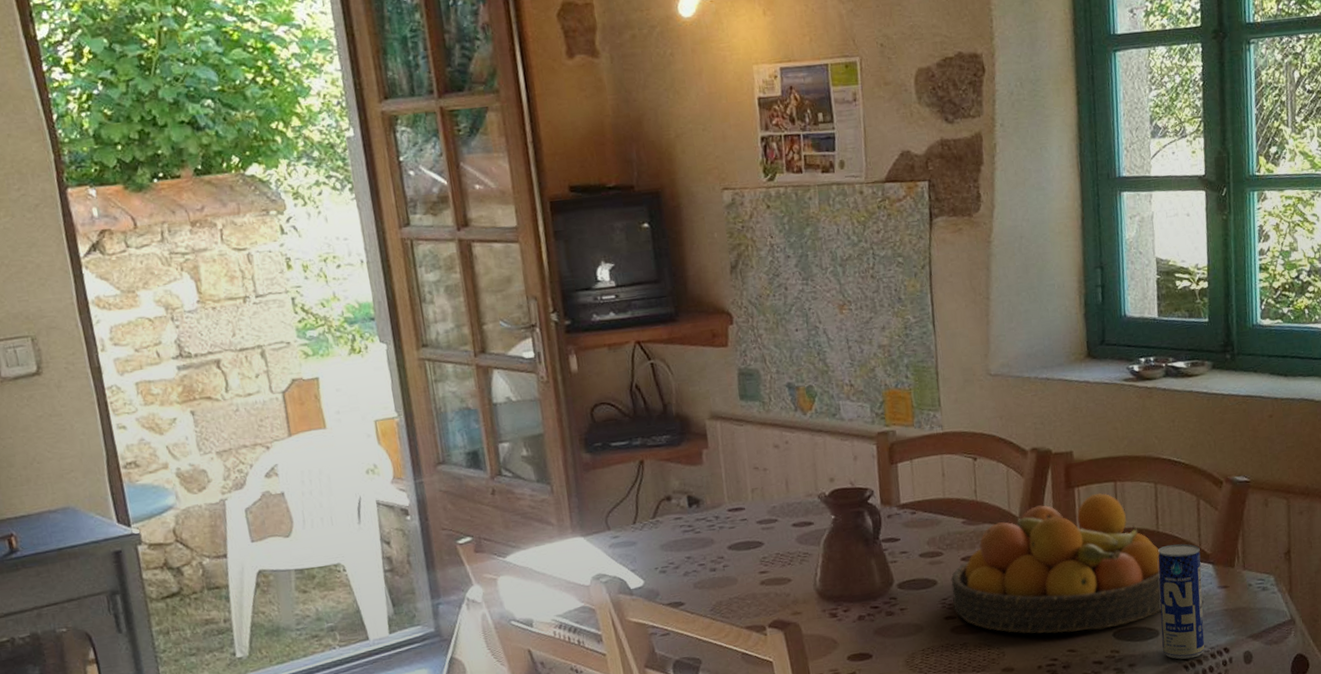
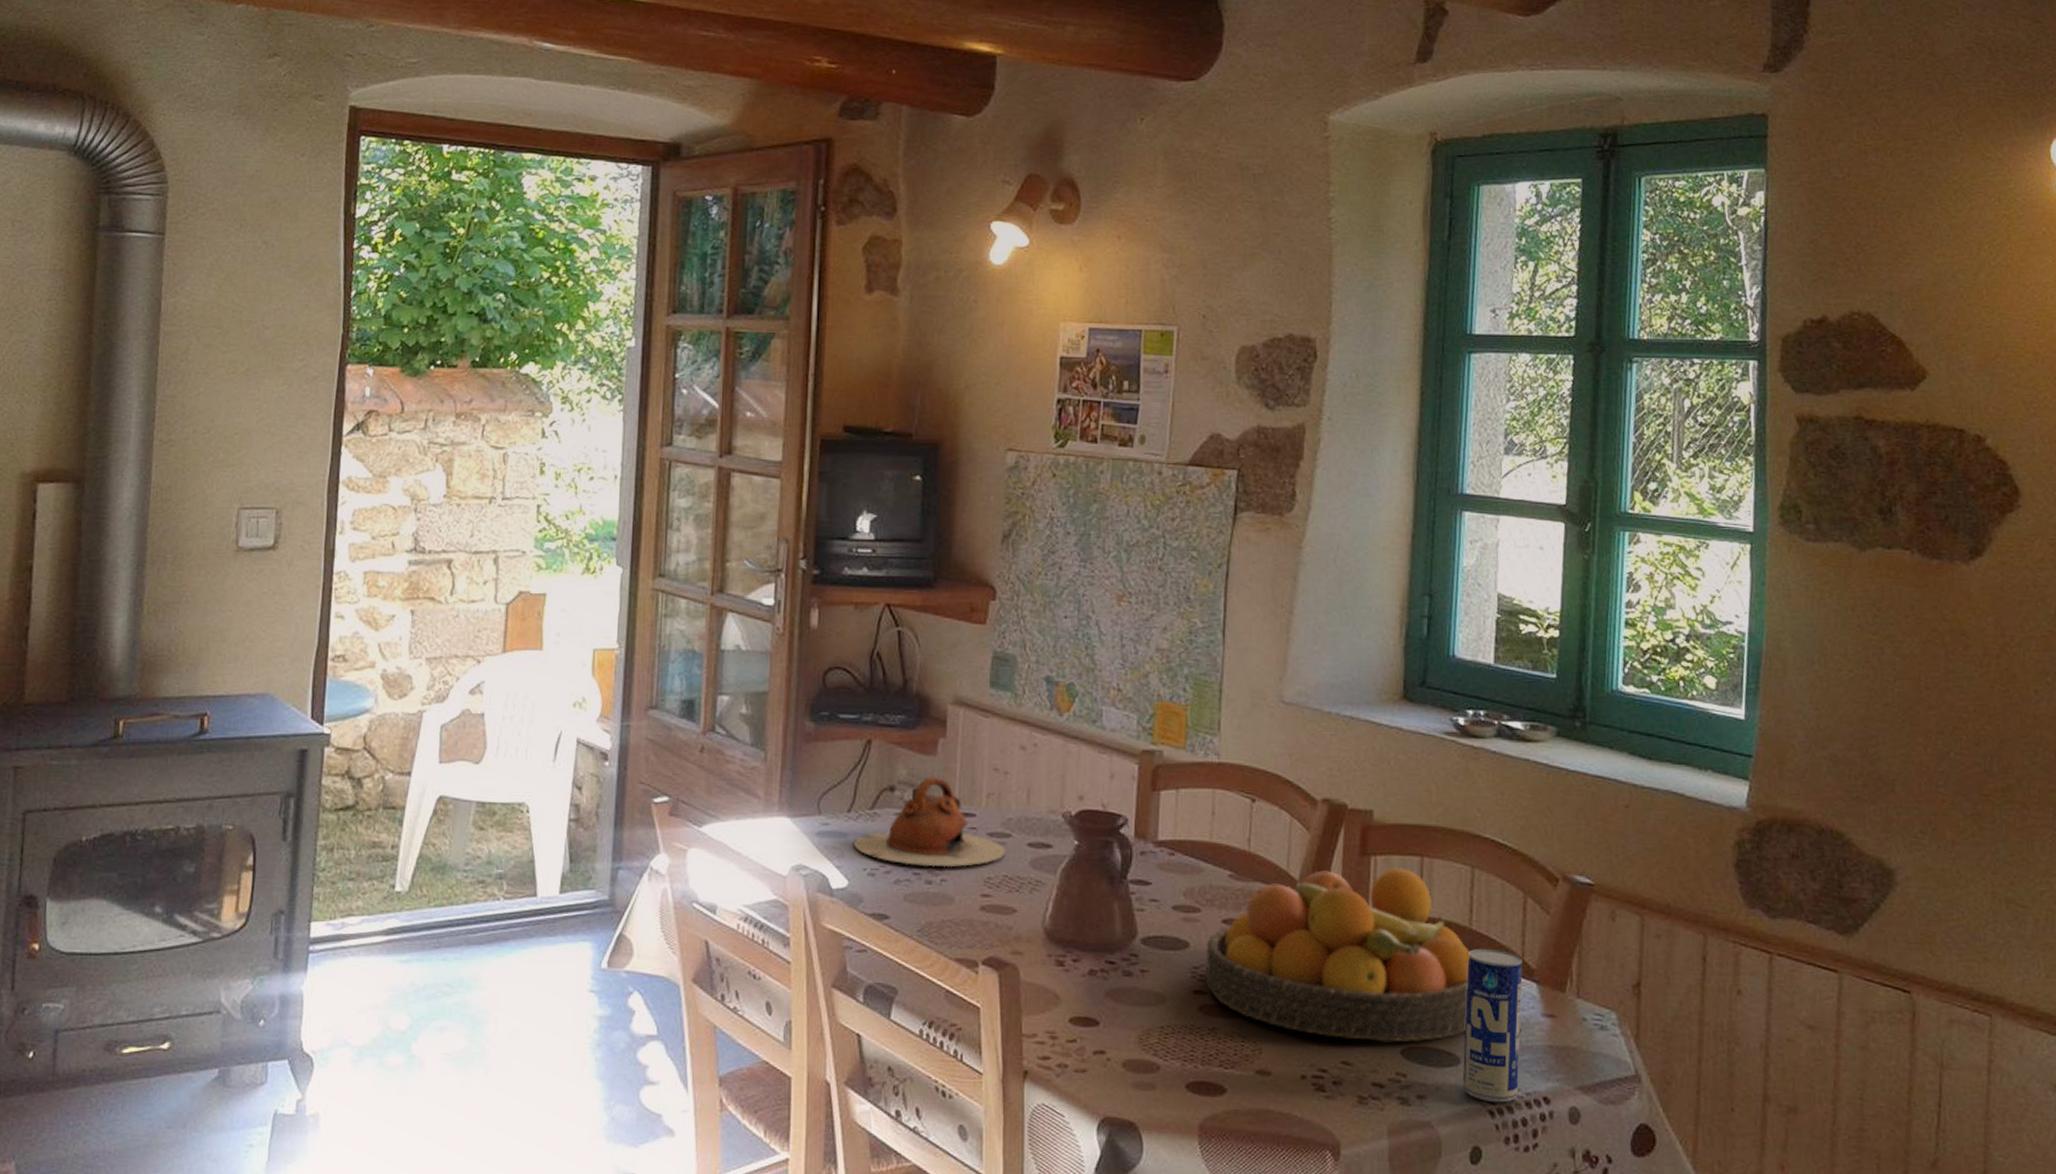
teapot: none [643,482,775,559] -> present [854,776,1006,868]

